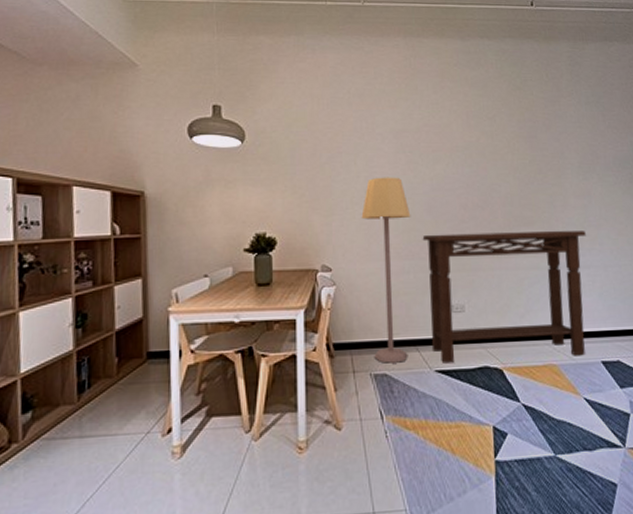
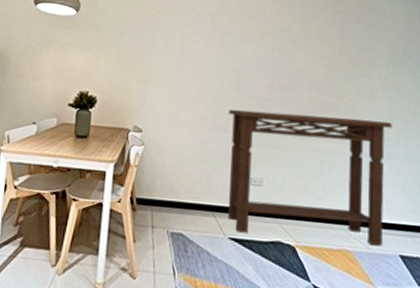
lamp: present [361,177,411,363] -> none [172,52,220,225]

